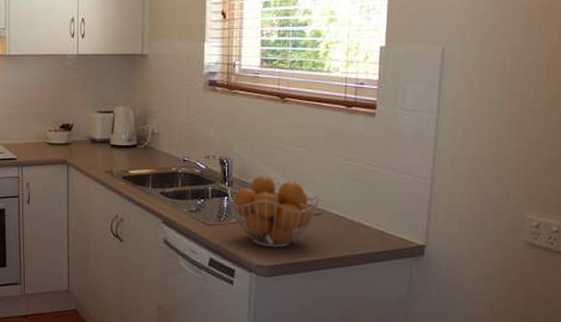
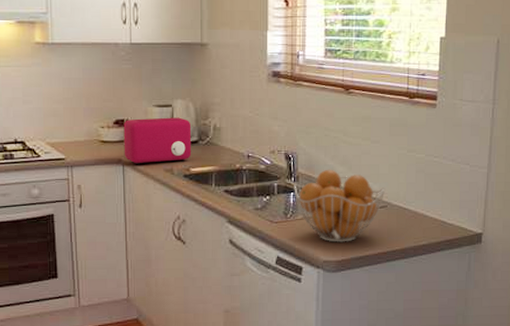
toaster: none [68,122,131,166] -> present [123,117,192,165]

